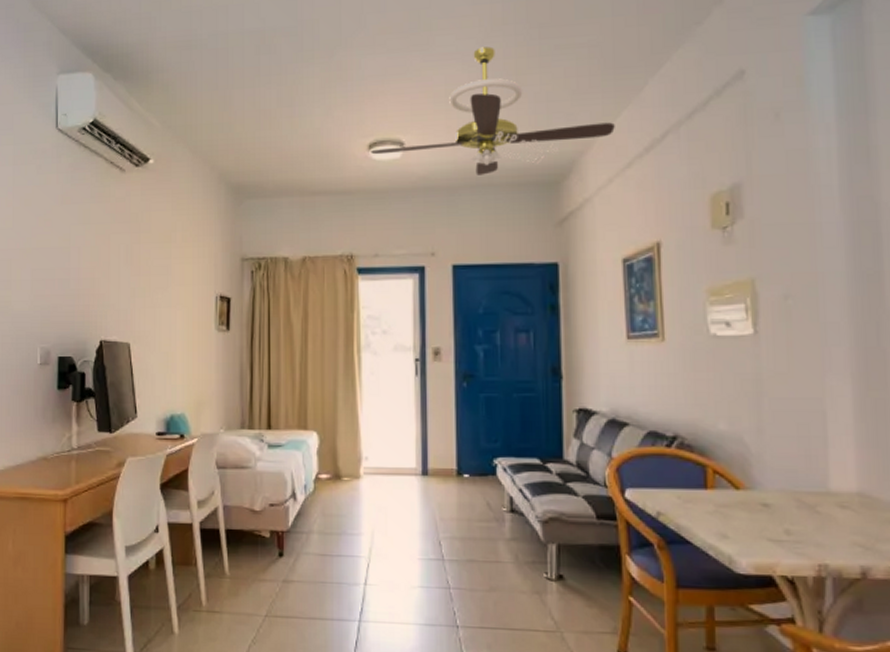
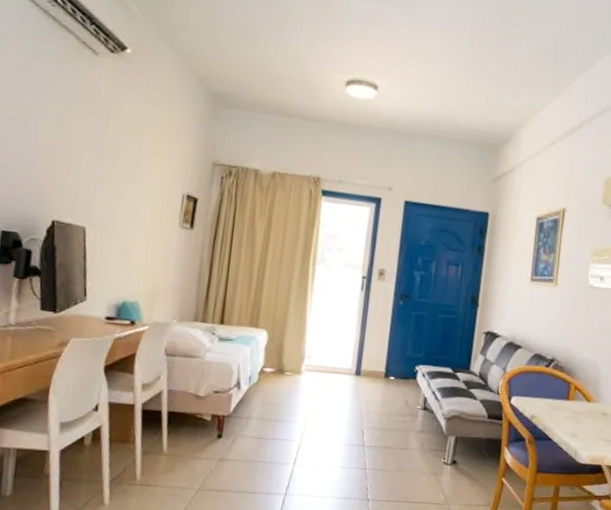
ceiling fan: present [370,46,615,175] -> none [347,17,547,129]

